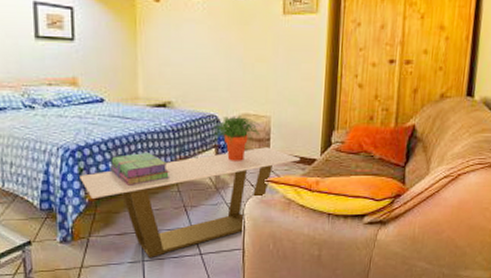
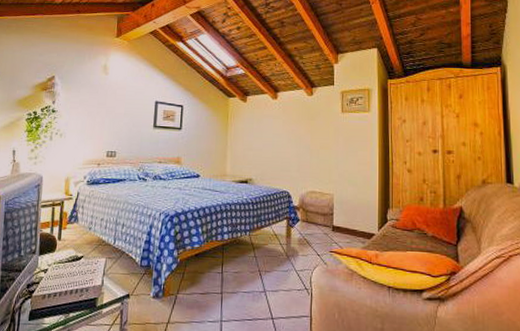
coffee table: present [80,147,301,259] -> none [175,221,361,319]
stack of books: present [110,151,170,186] -> none [199,220,249,249]
potted plant: present [212,116,261,161] -> none [284,192,326,232]

